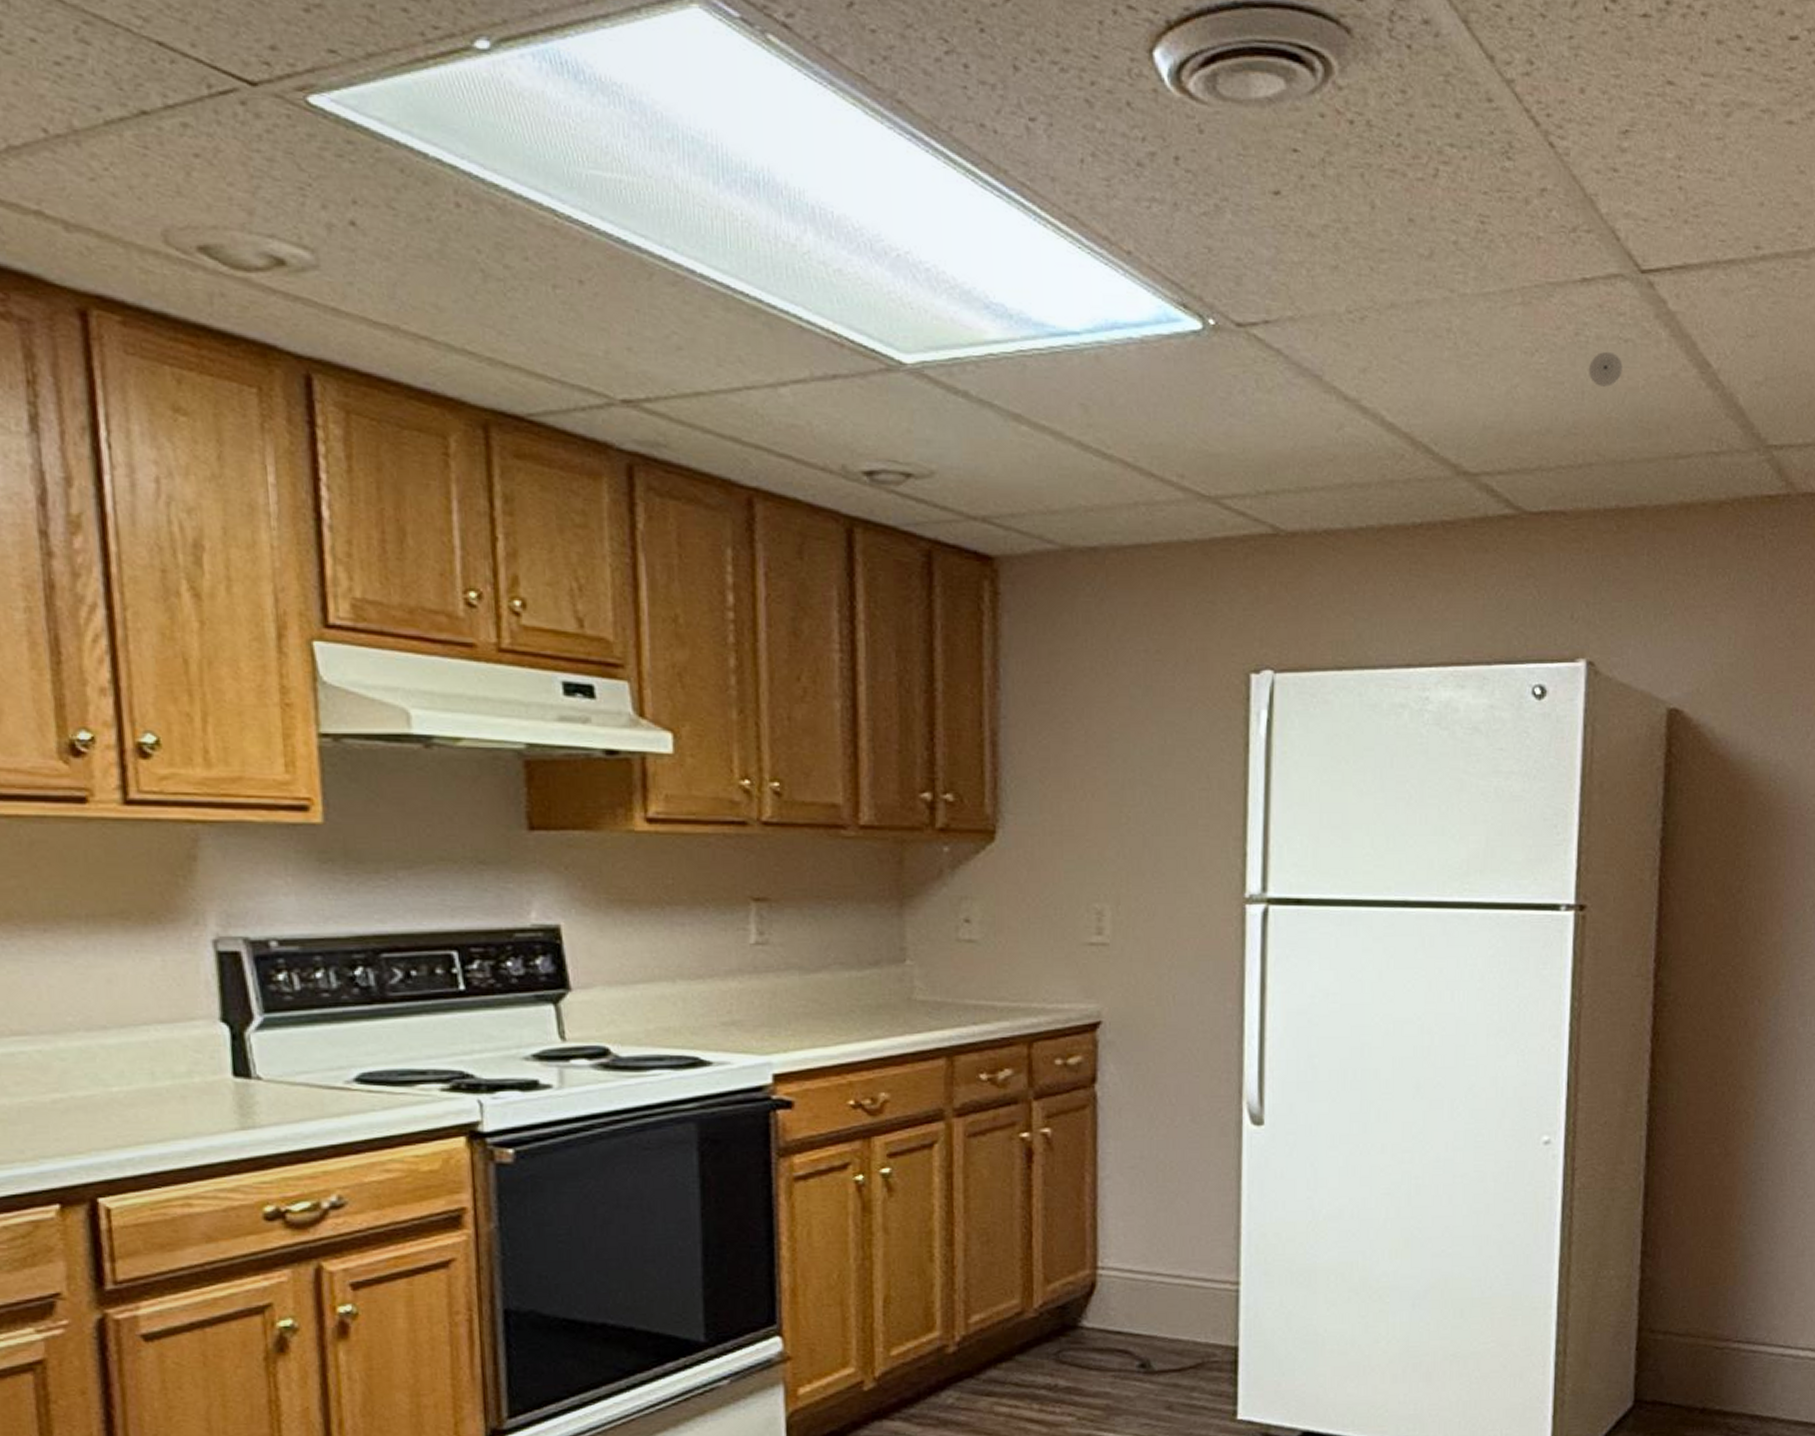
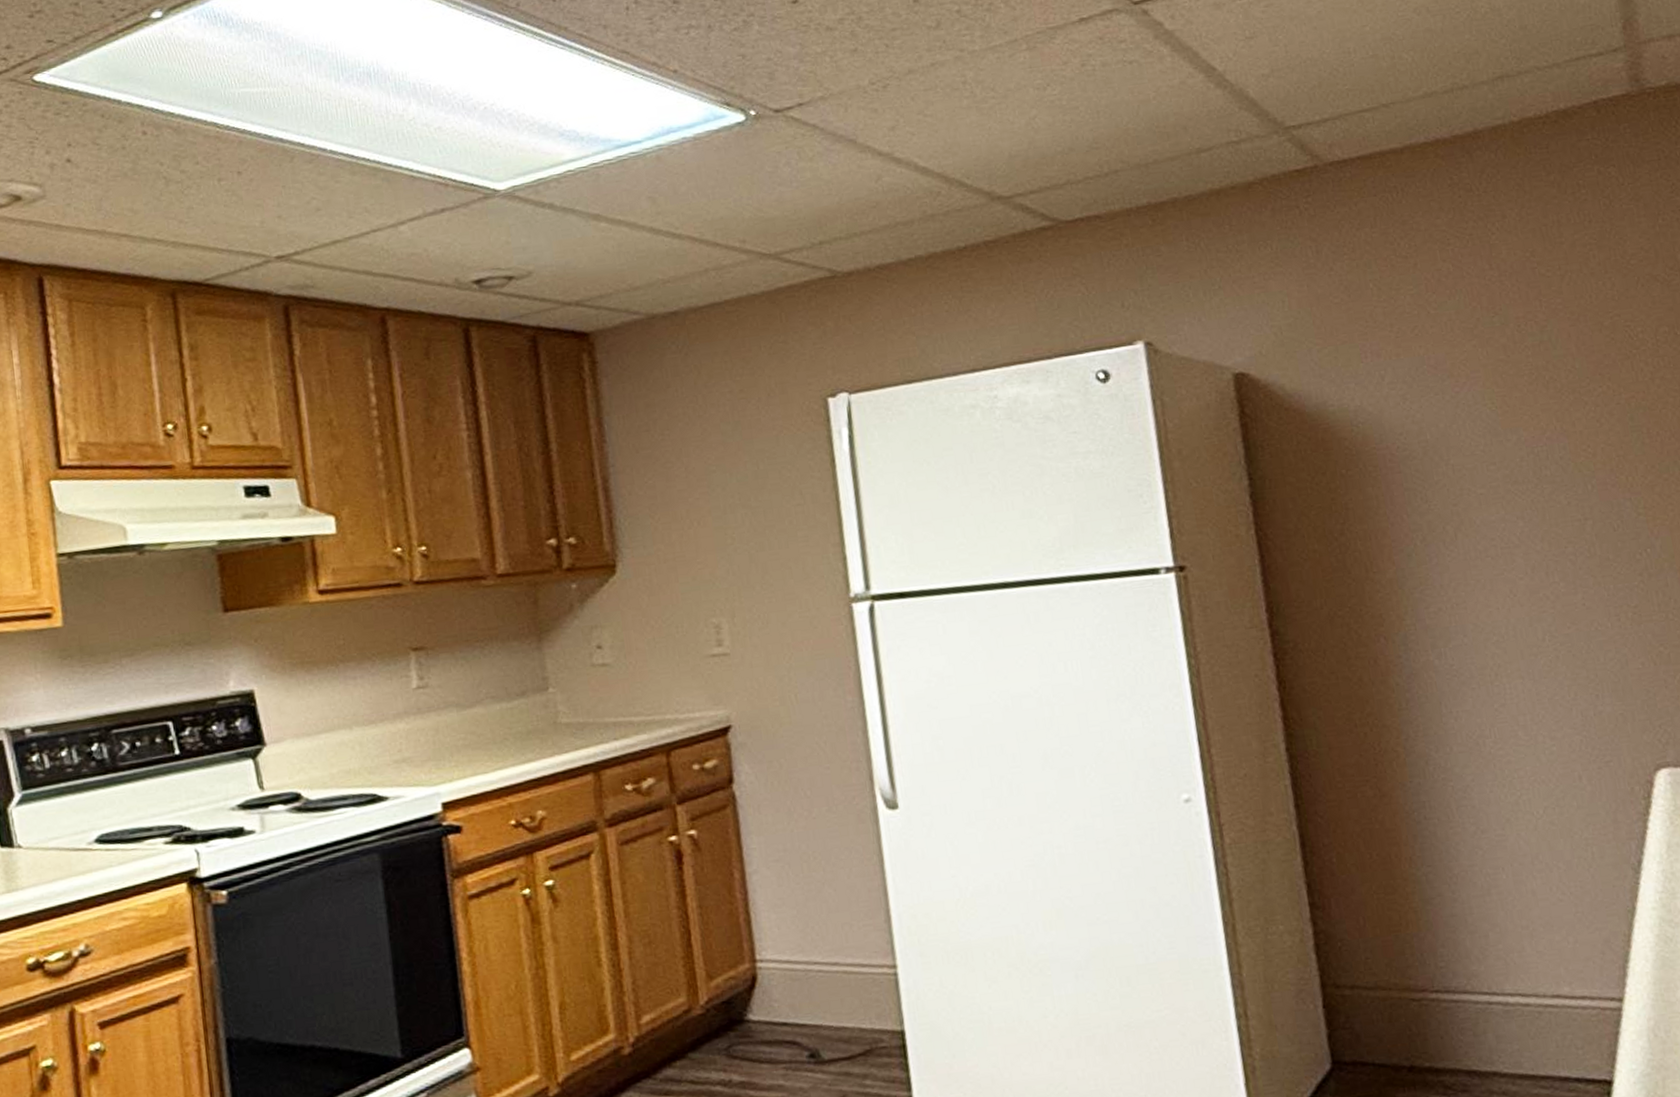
smoke detector: present [1588,351,1623,387] -> none [1099,74,1132,105]

